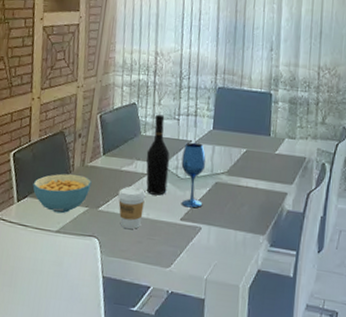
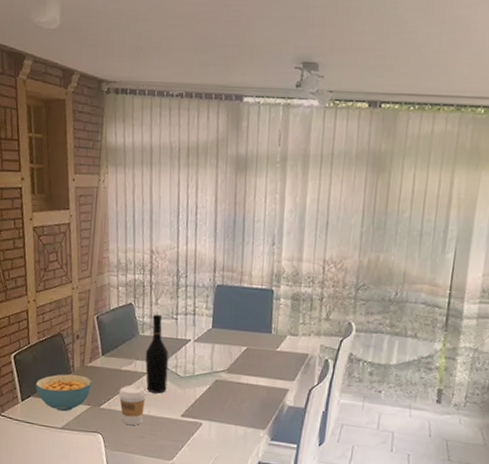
wineglass: present [181,142,206,208] -> none [180,341,206,405]

